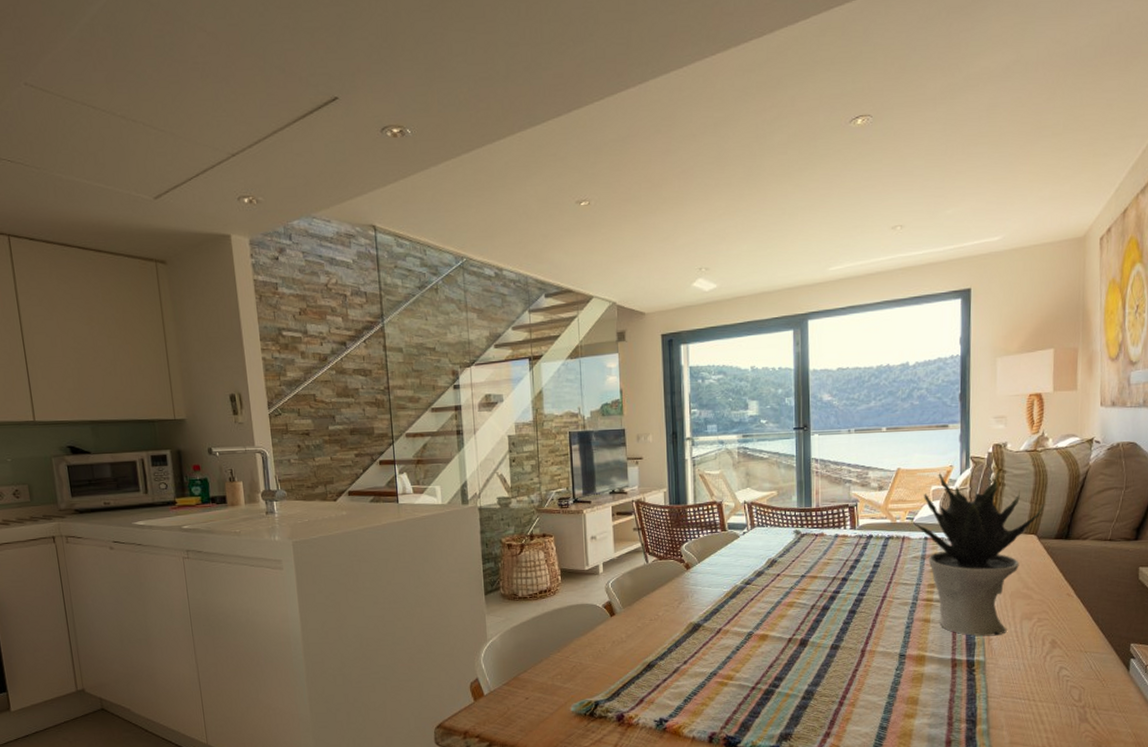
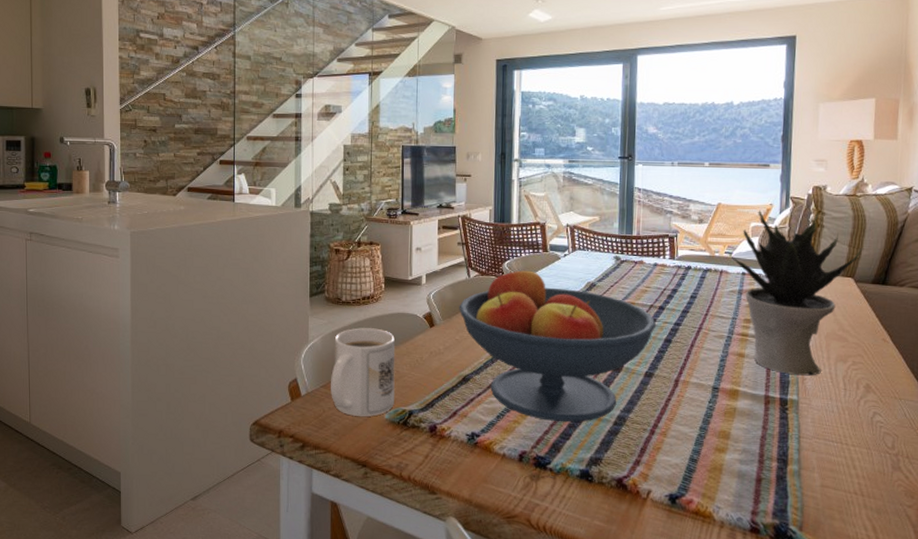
mug: none [512,621,579,711] -> present [330,328,395,417]
fruit bowl: none [639,549,840,701] -> present [459,266,657,422]

